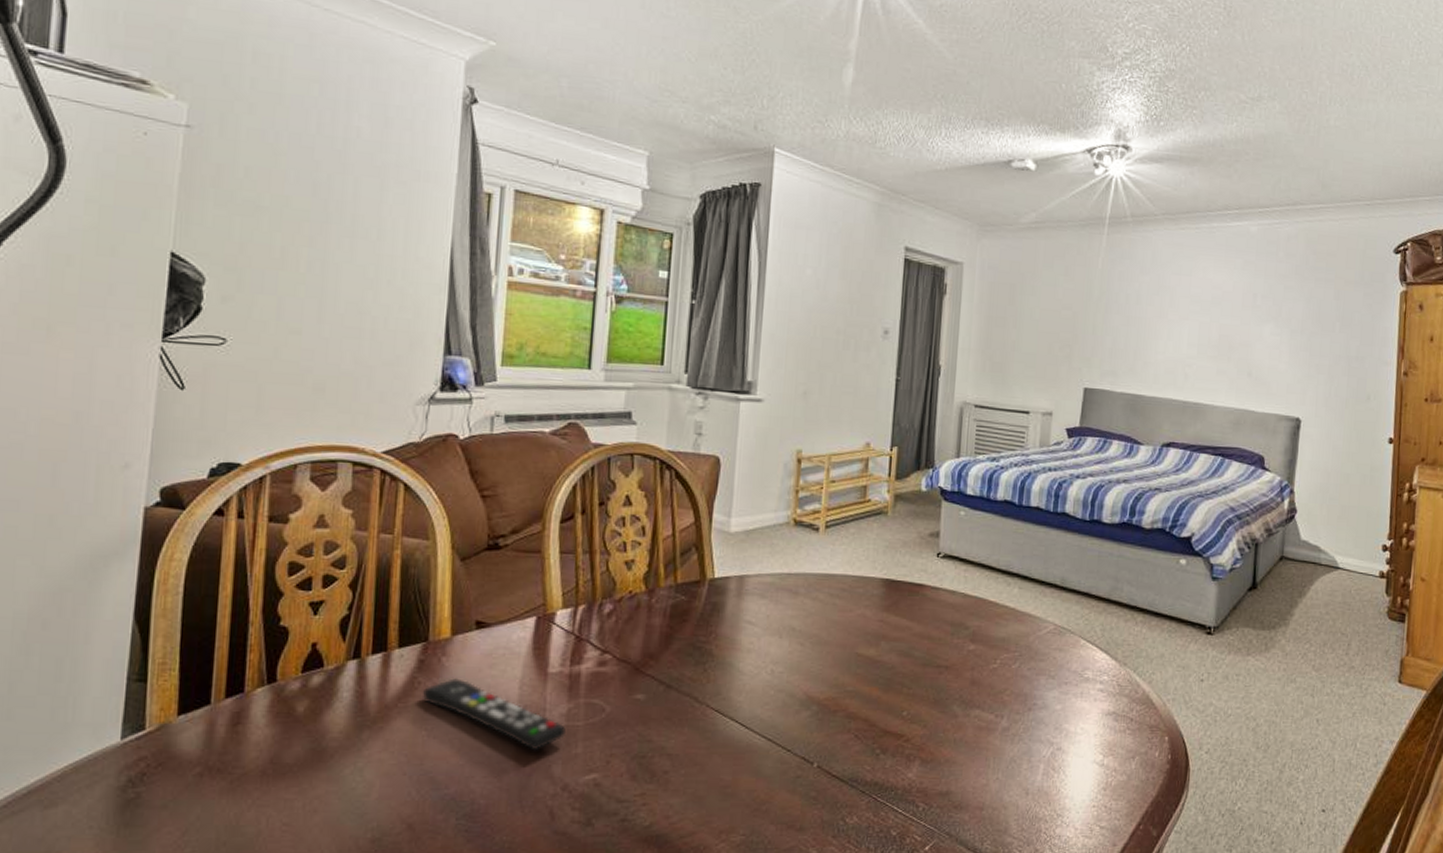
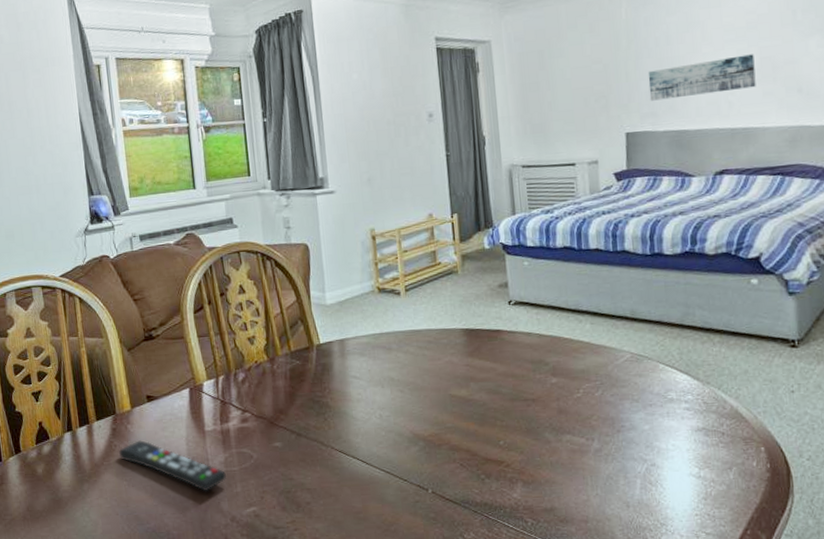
wall art: none [1112,327,1214,364] -> present [648,54,756,101]

